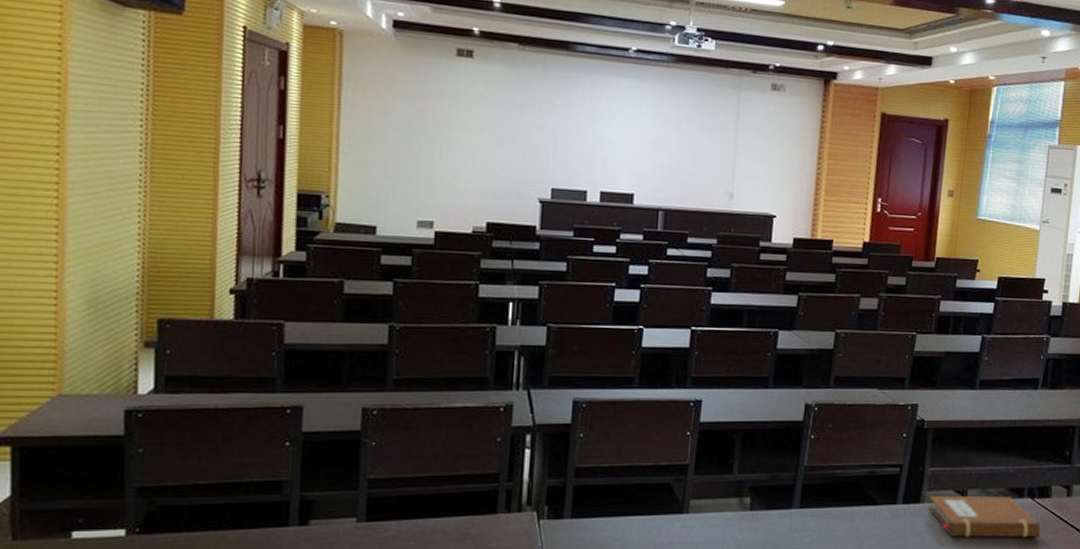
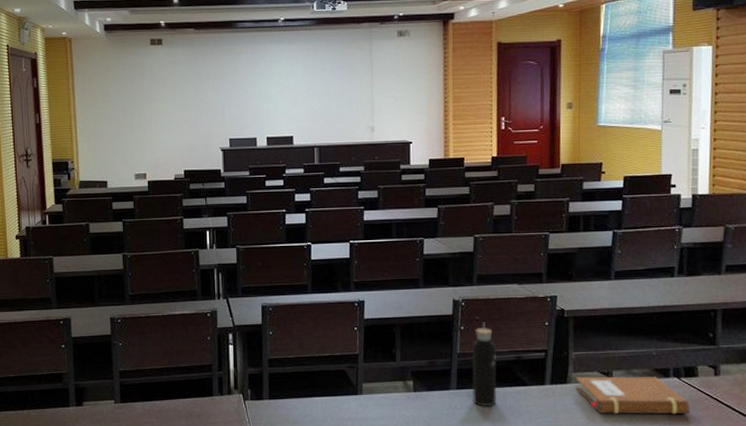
water bottle: none [816,431,848,528] -> present [472,322,497,406]

